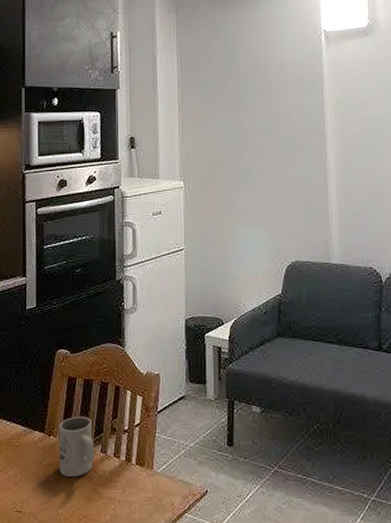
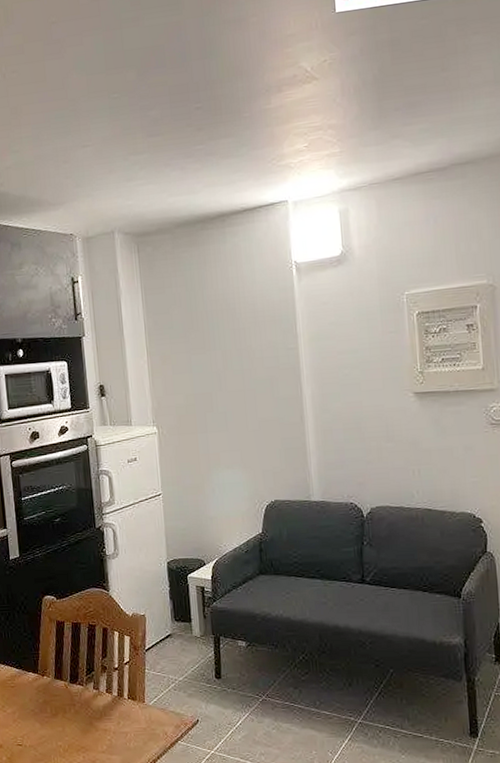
mug: present [58,416,94,477] -> none [51,657,88,712]

